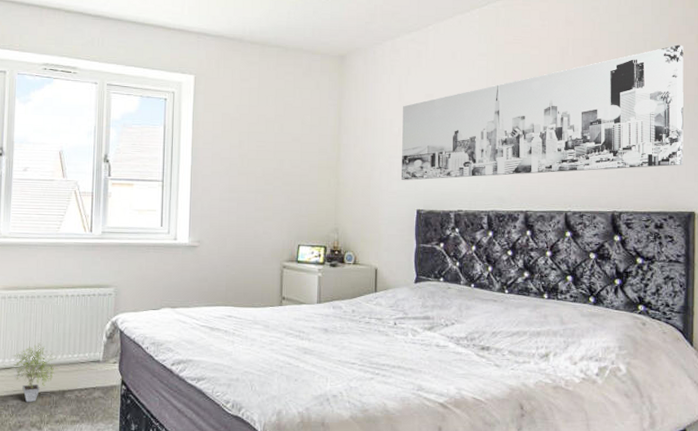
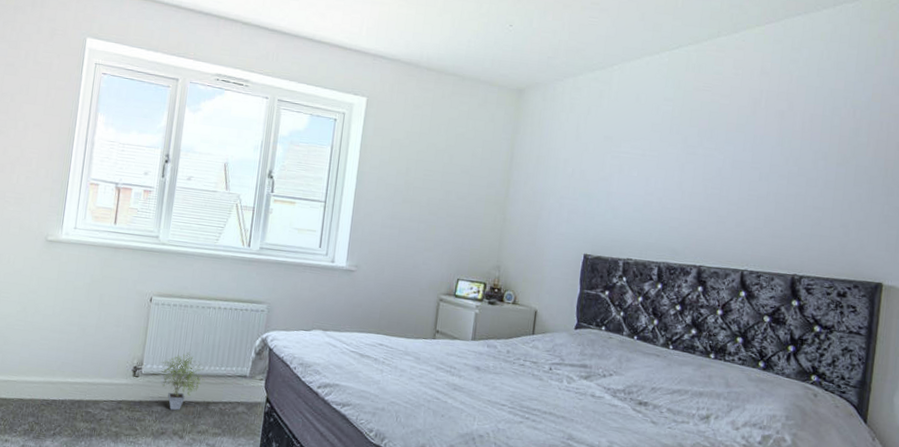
wall art: present [402,44,683,180] -> none [571,105,887,234]

